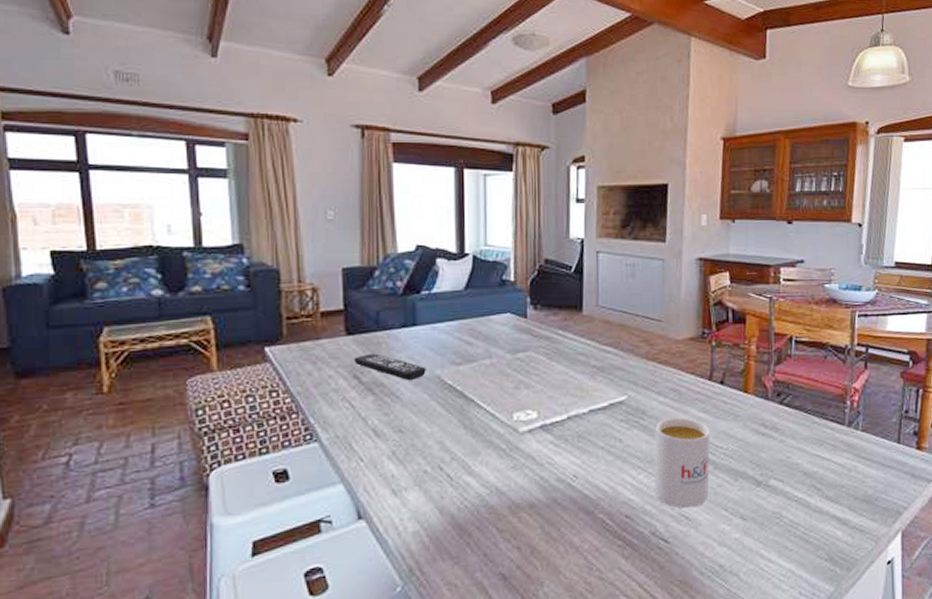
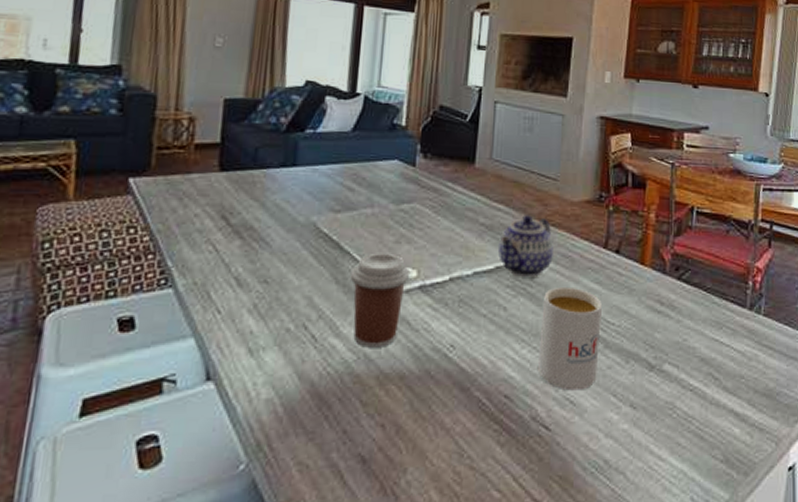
remote control: present [354,353,426,380] -> none [224,193,302,225]
coffee cup: none [476,398,531,483] -> present [350,253,411,348]
teapot: none [611,355,662,411] -> present [498,215,553,277]

